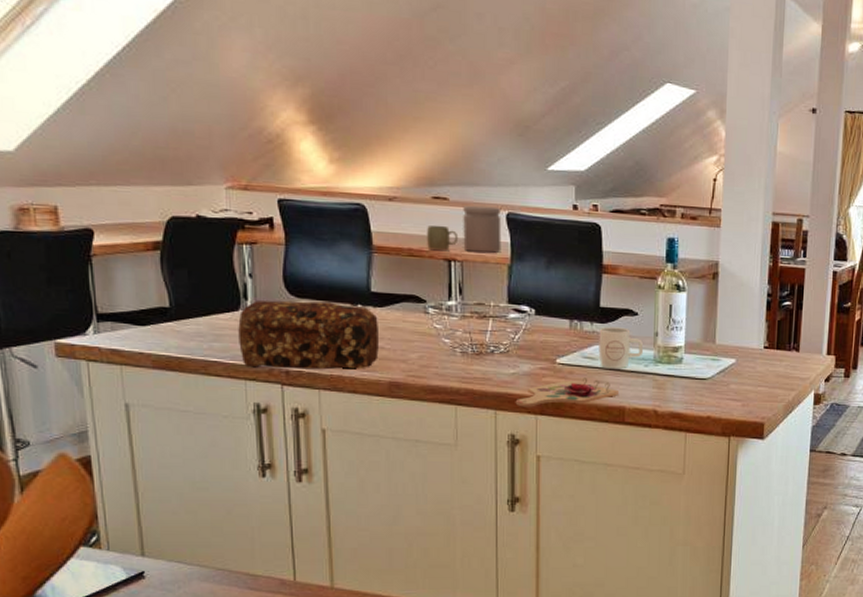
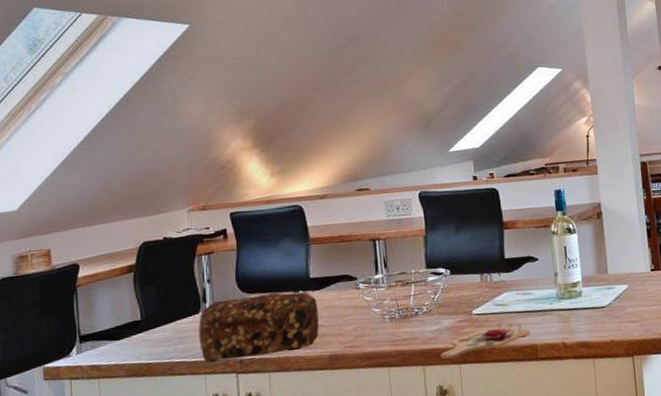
mug: present [426,225,459,251] -> none [353,211,381,234]
jar: present [463,205,502,253] -> none [382,188,417,230]
mug: present [598,327,644,369] -> none [506,273,547,312]

